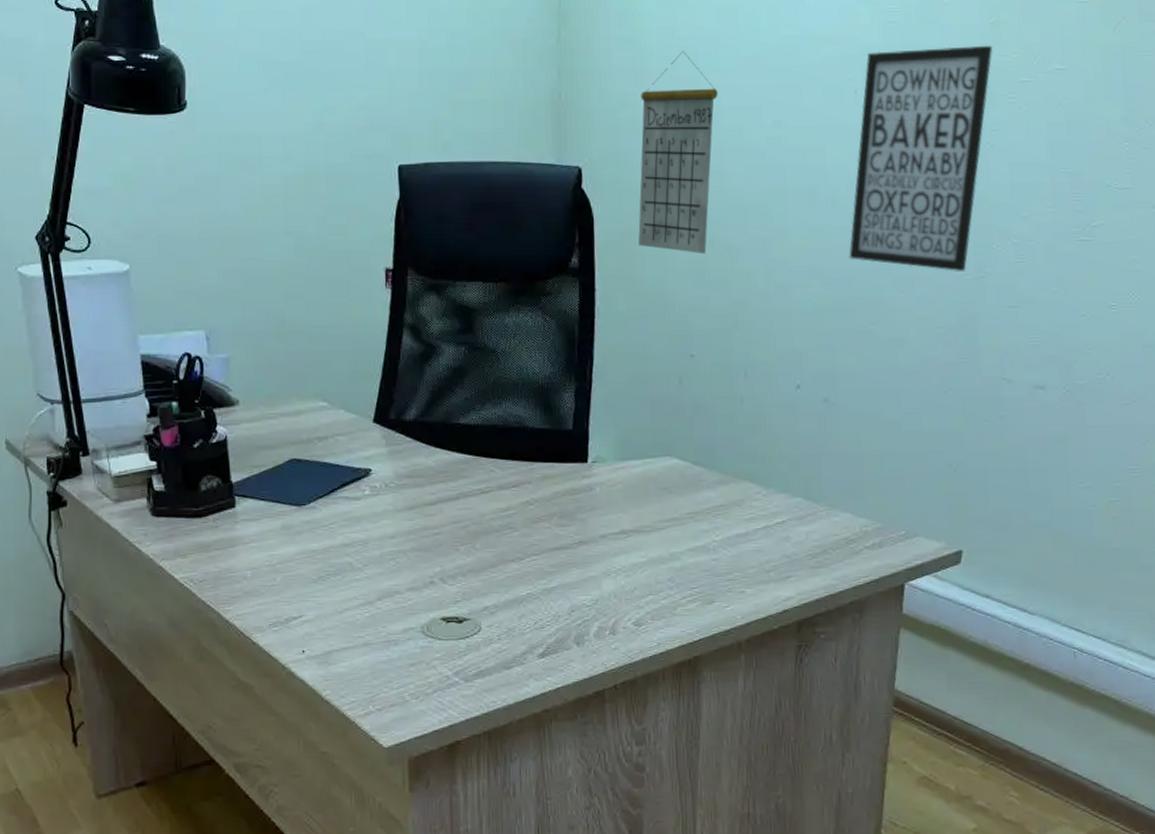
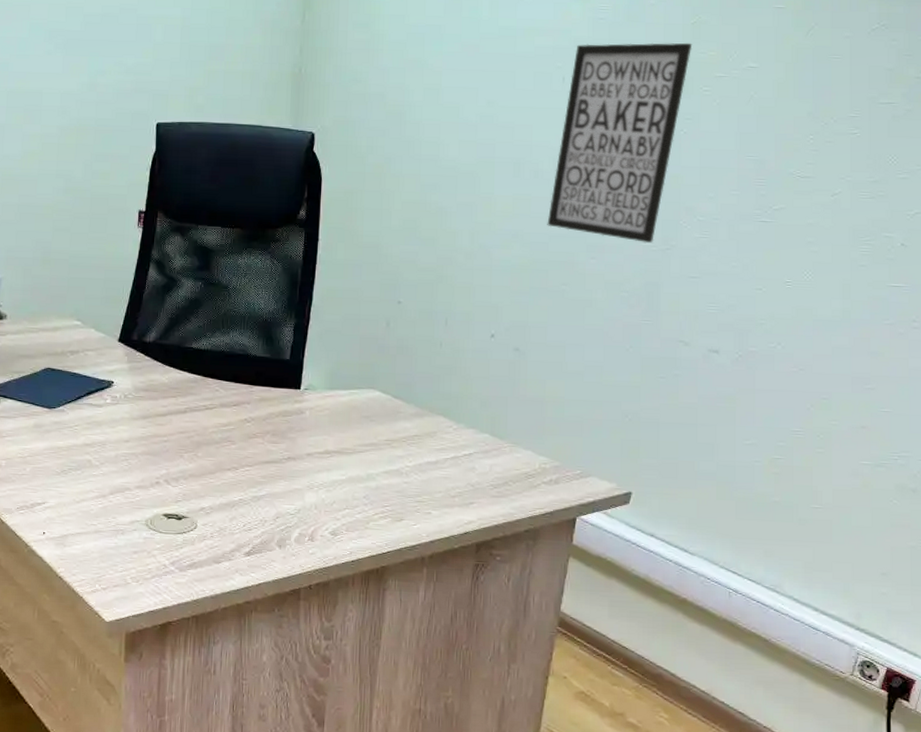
calendar: present [638,51,718,254] -> none [360,36,440,214]

